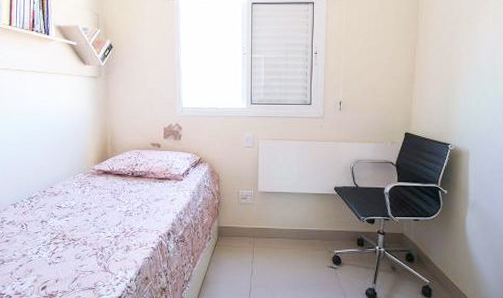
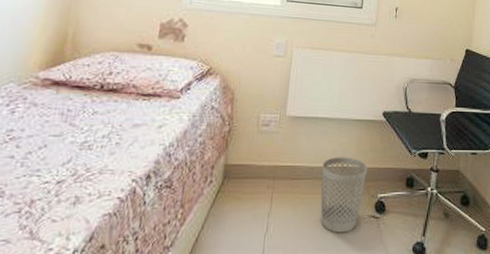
wastebasket: none [289,222,325,278] -> present [320,157,368,233]

